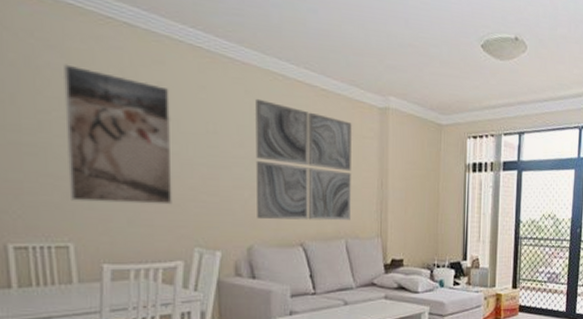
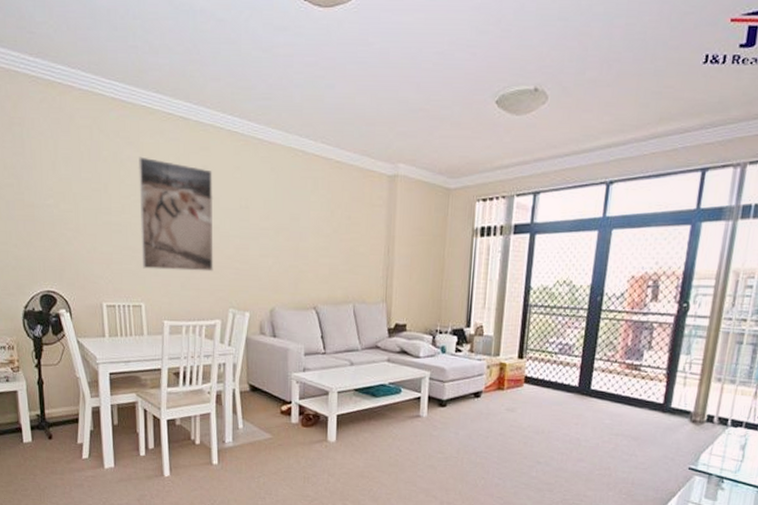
wall art: present [256,98,352,221] -> none [278,174,362,286]

